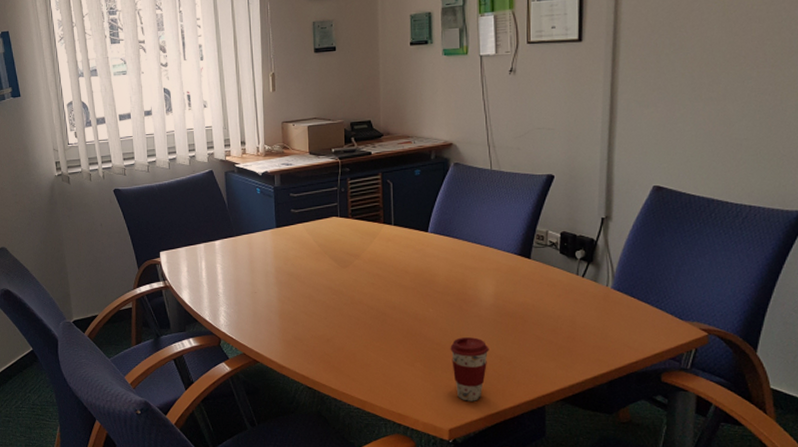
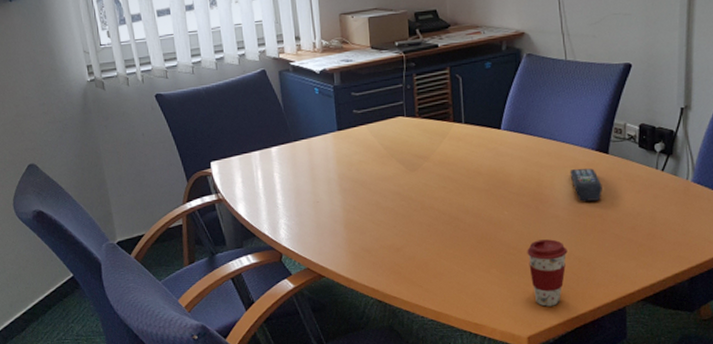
remote control: none [493,271,524,303] -> present [570,168,602,202]

